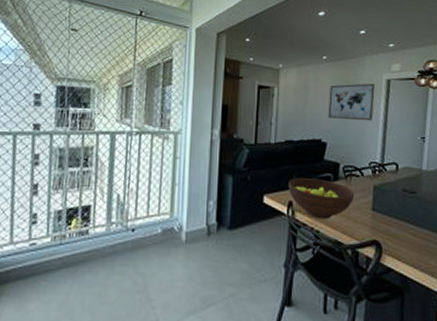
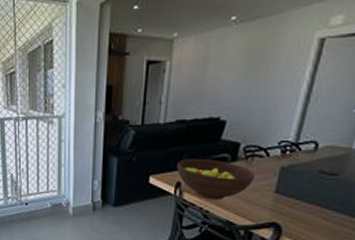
wall art: present [328,83,376,121] -> none [231,44,302,94]

